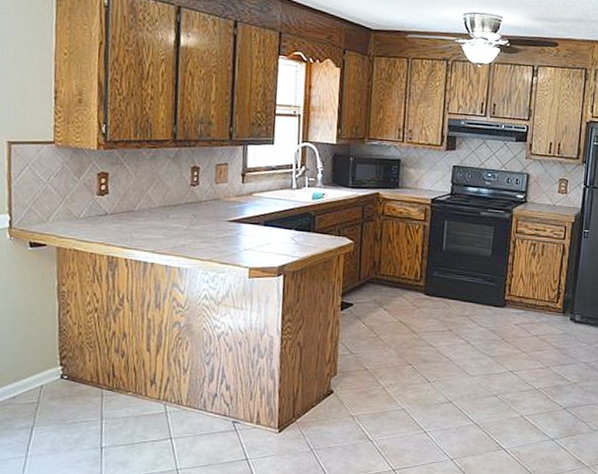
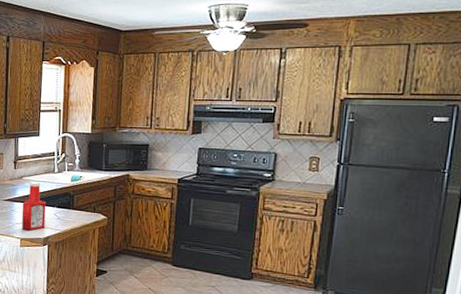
ketchup bottle: none [250,199,282,258] -> present [21,181,46,231]

